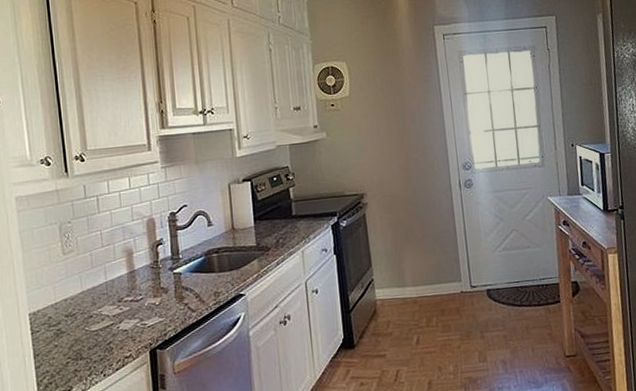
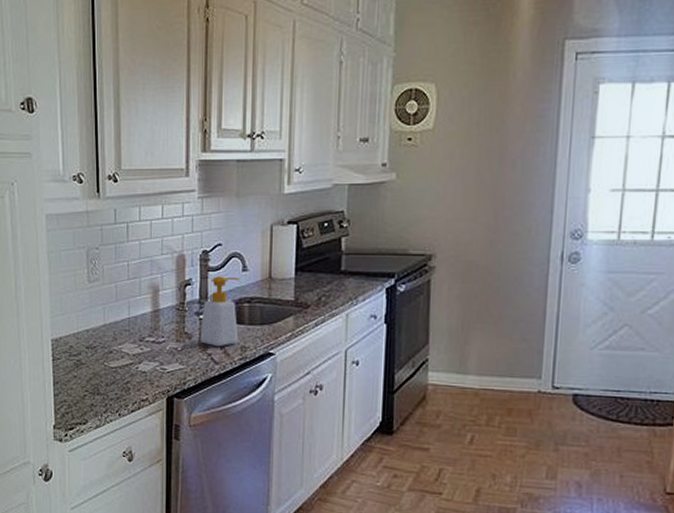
soap bottle: none [175,233,211,297] -> present [199,276,240,347]

